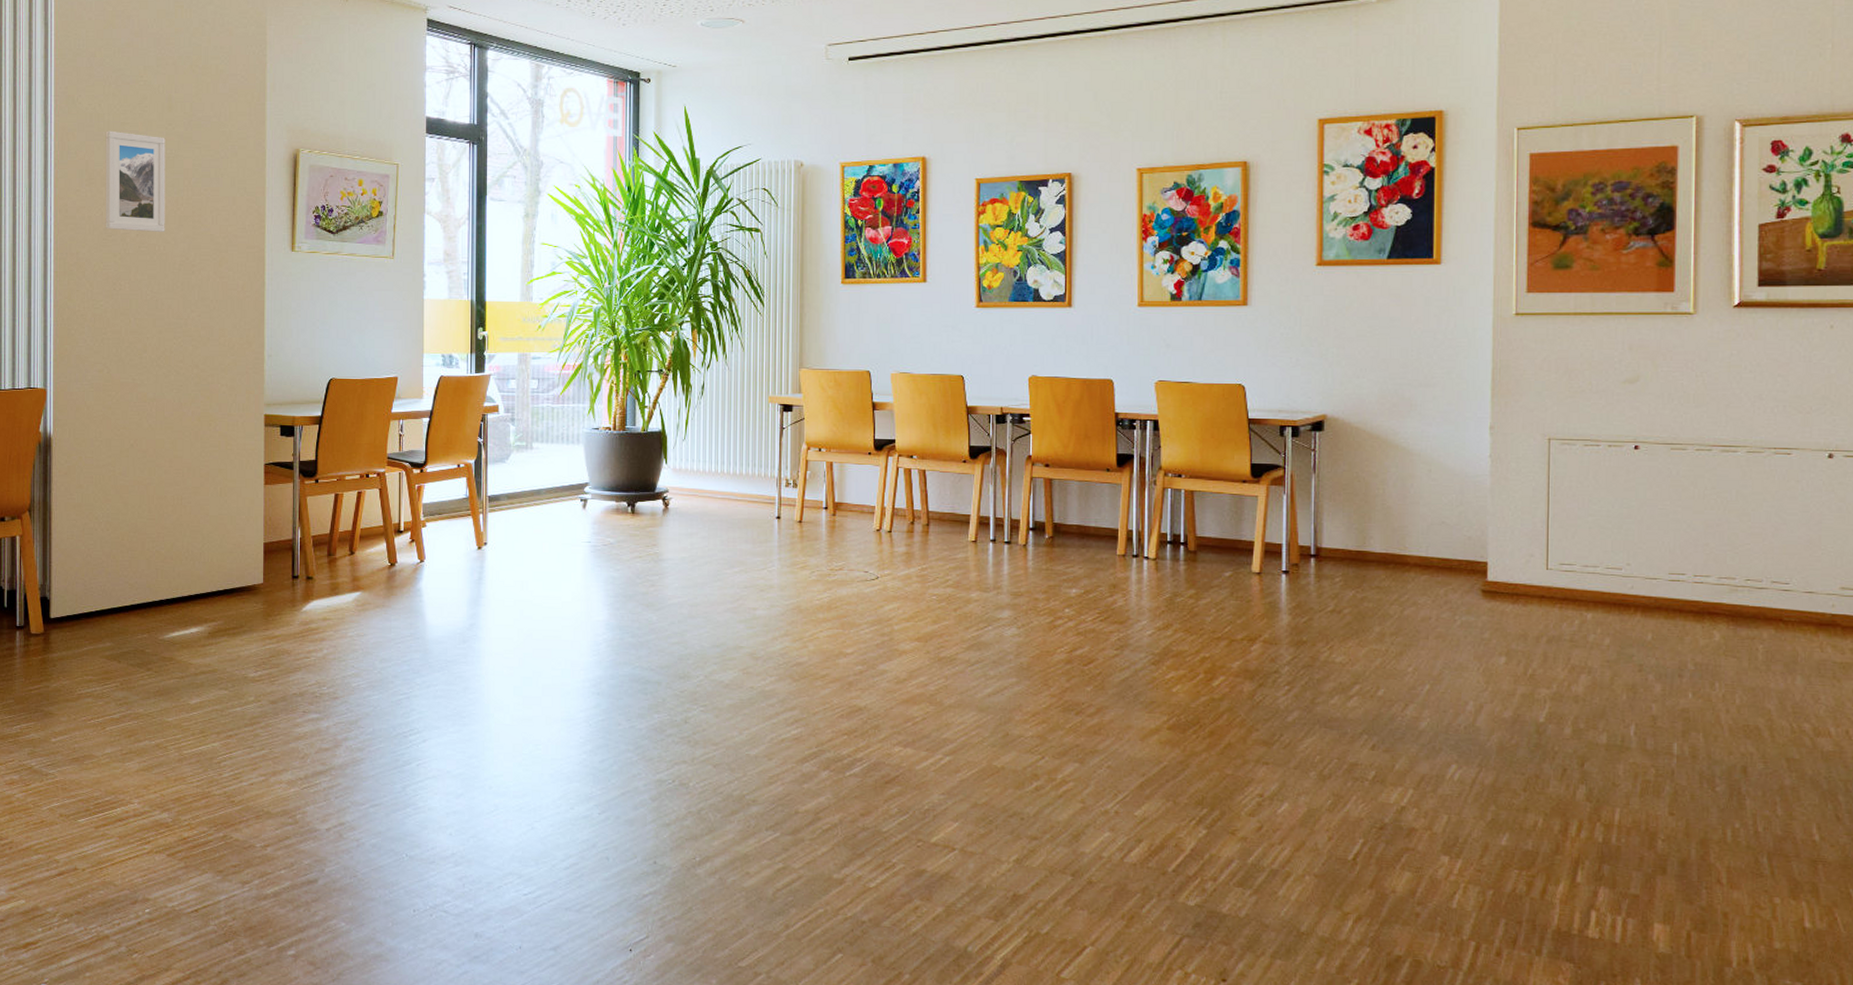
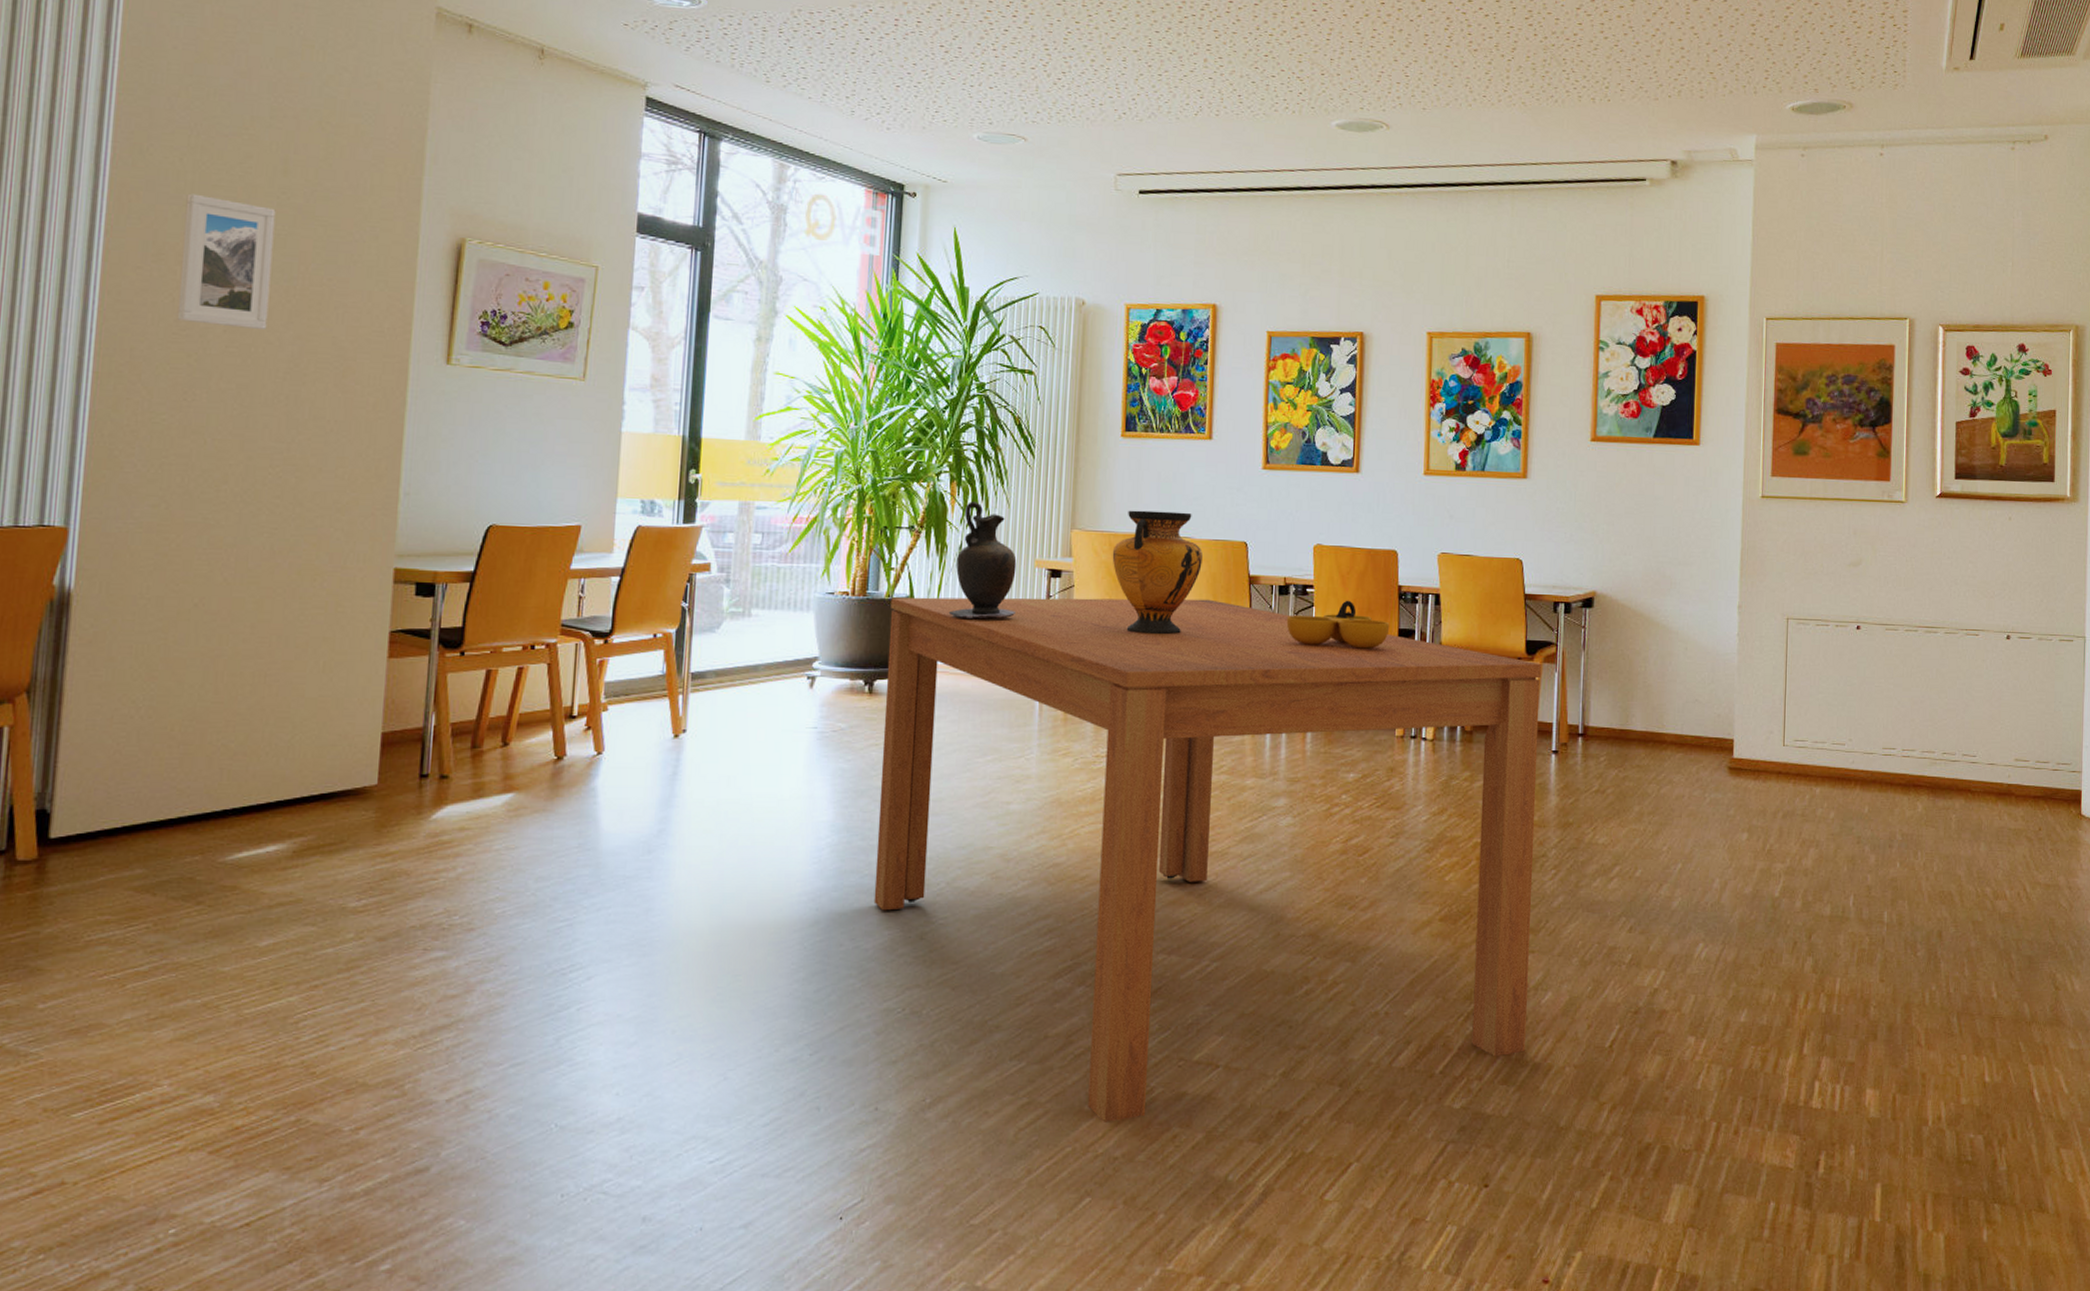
dining table: none [644,428,1269,890] -> present [873,597,1542,1122]
pitcher: none [695,347,753,450] -> present [948,502,1017,620]
vase: none [837,349,921,462] -> present [1112,510,1203,635]
decorative bowl: none [1004,427,1108,473] -> present [1286,600,1390,649]

